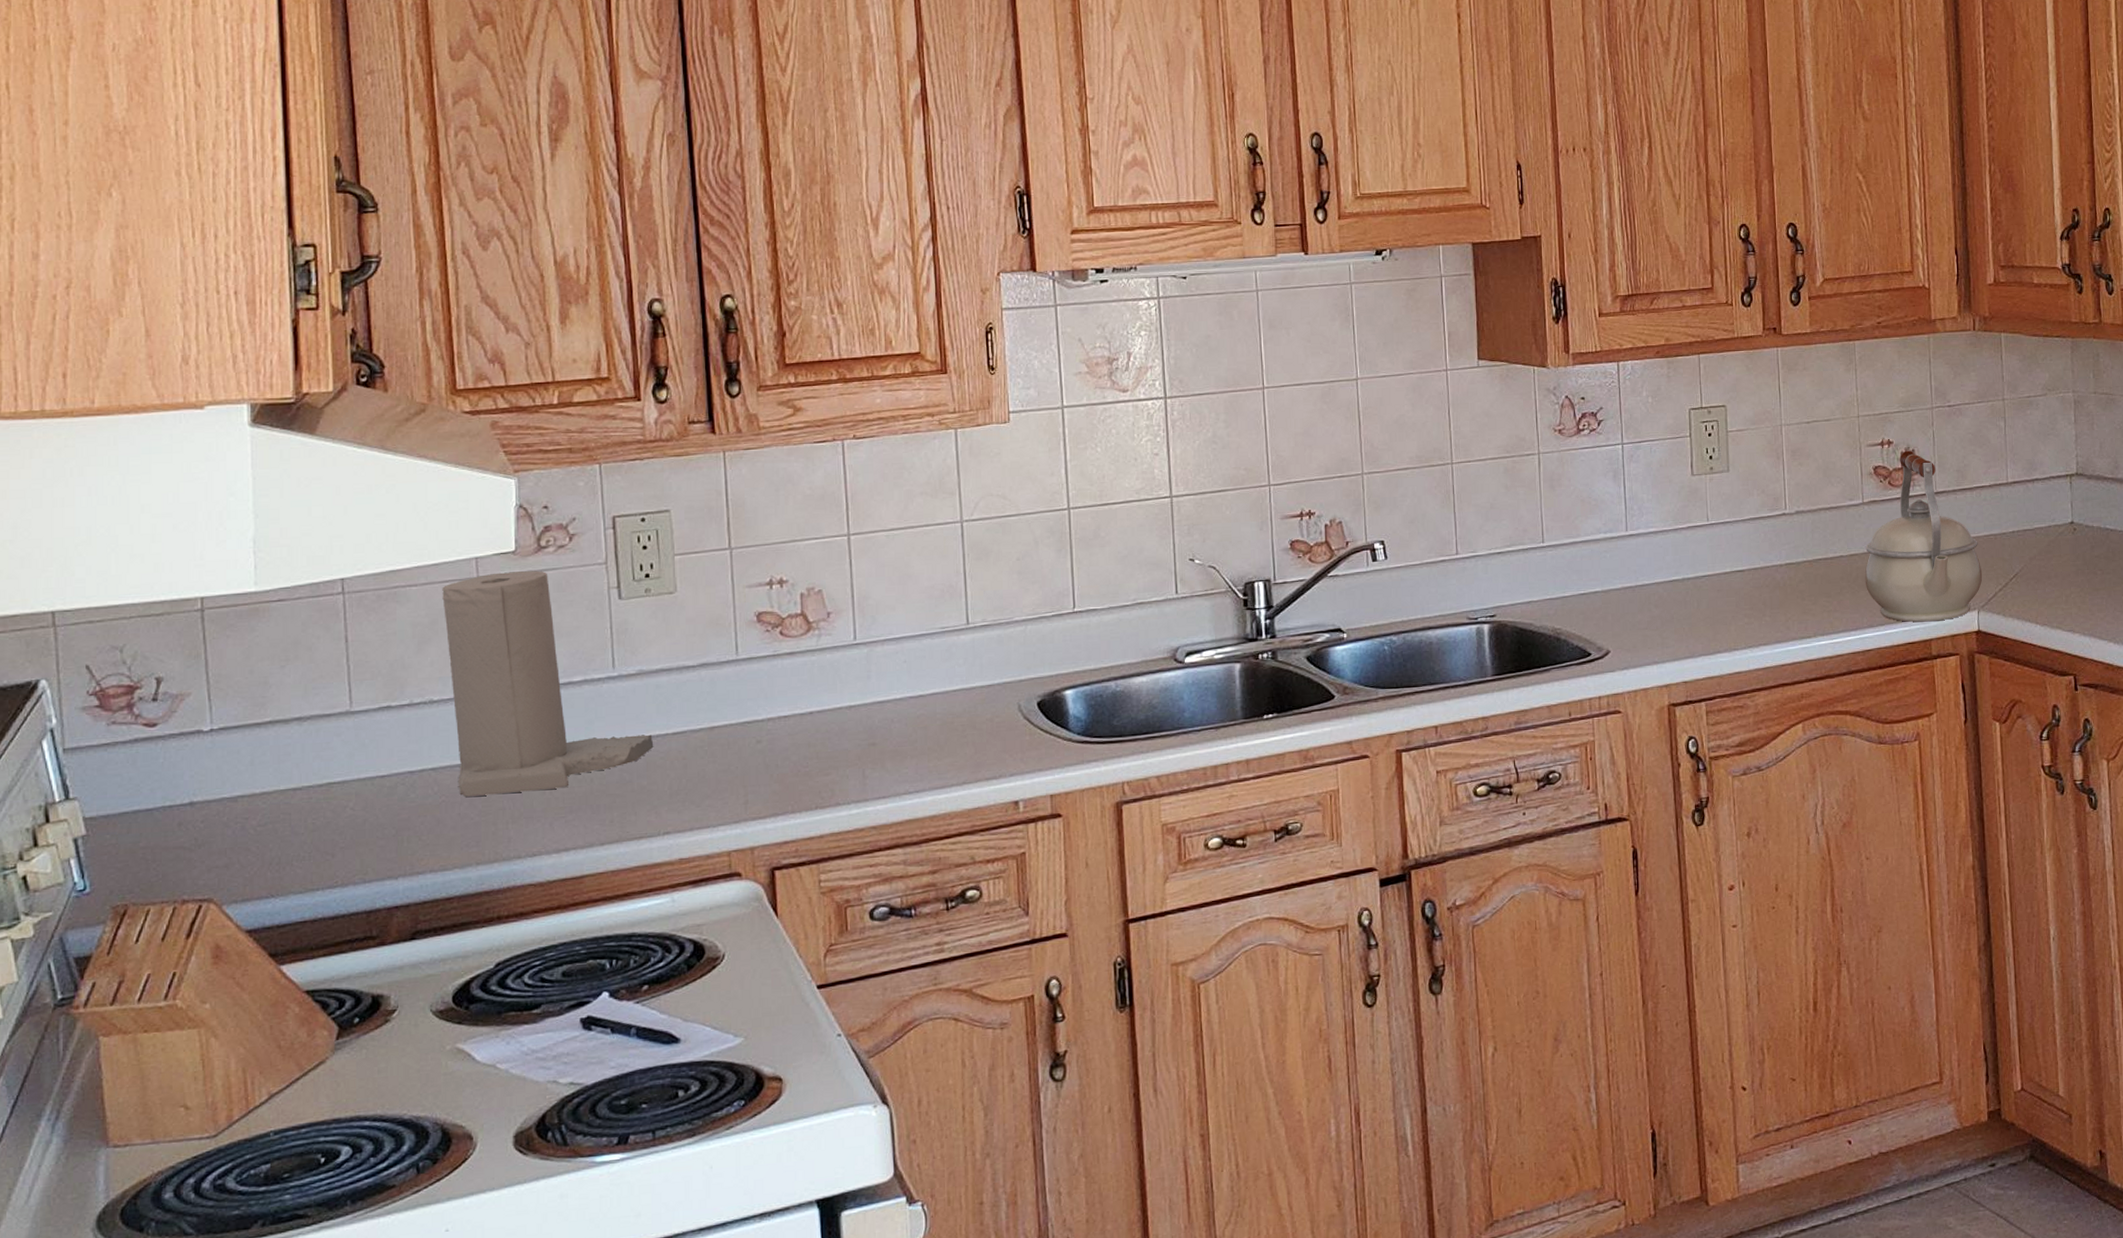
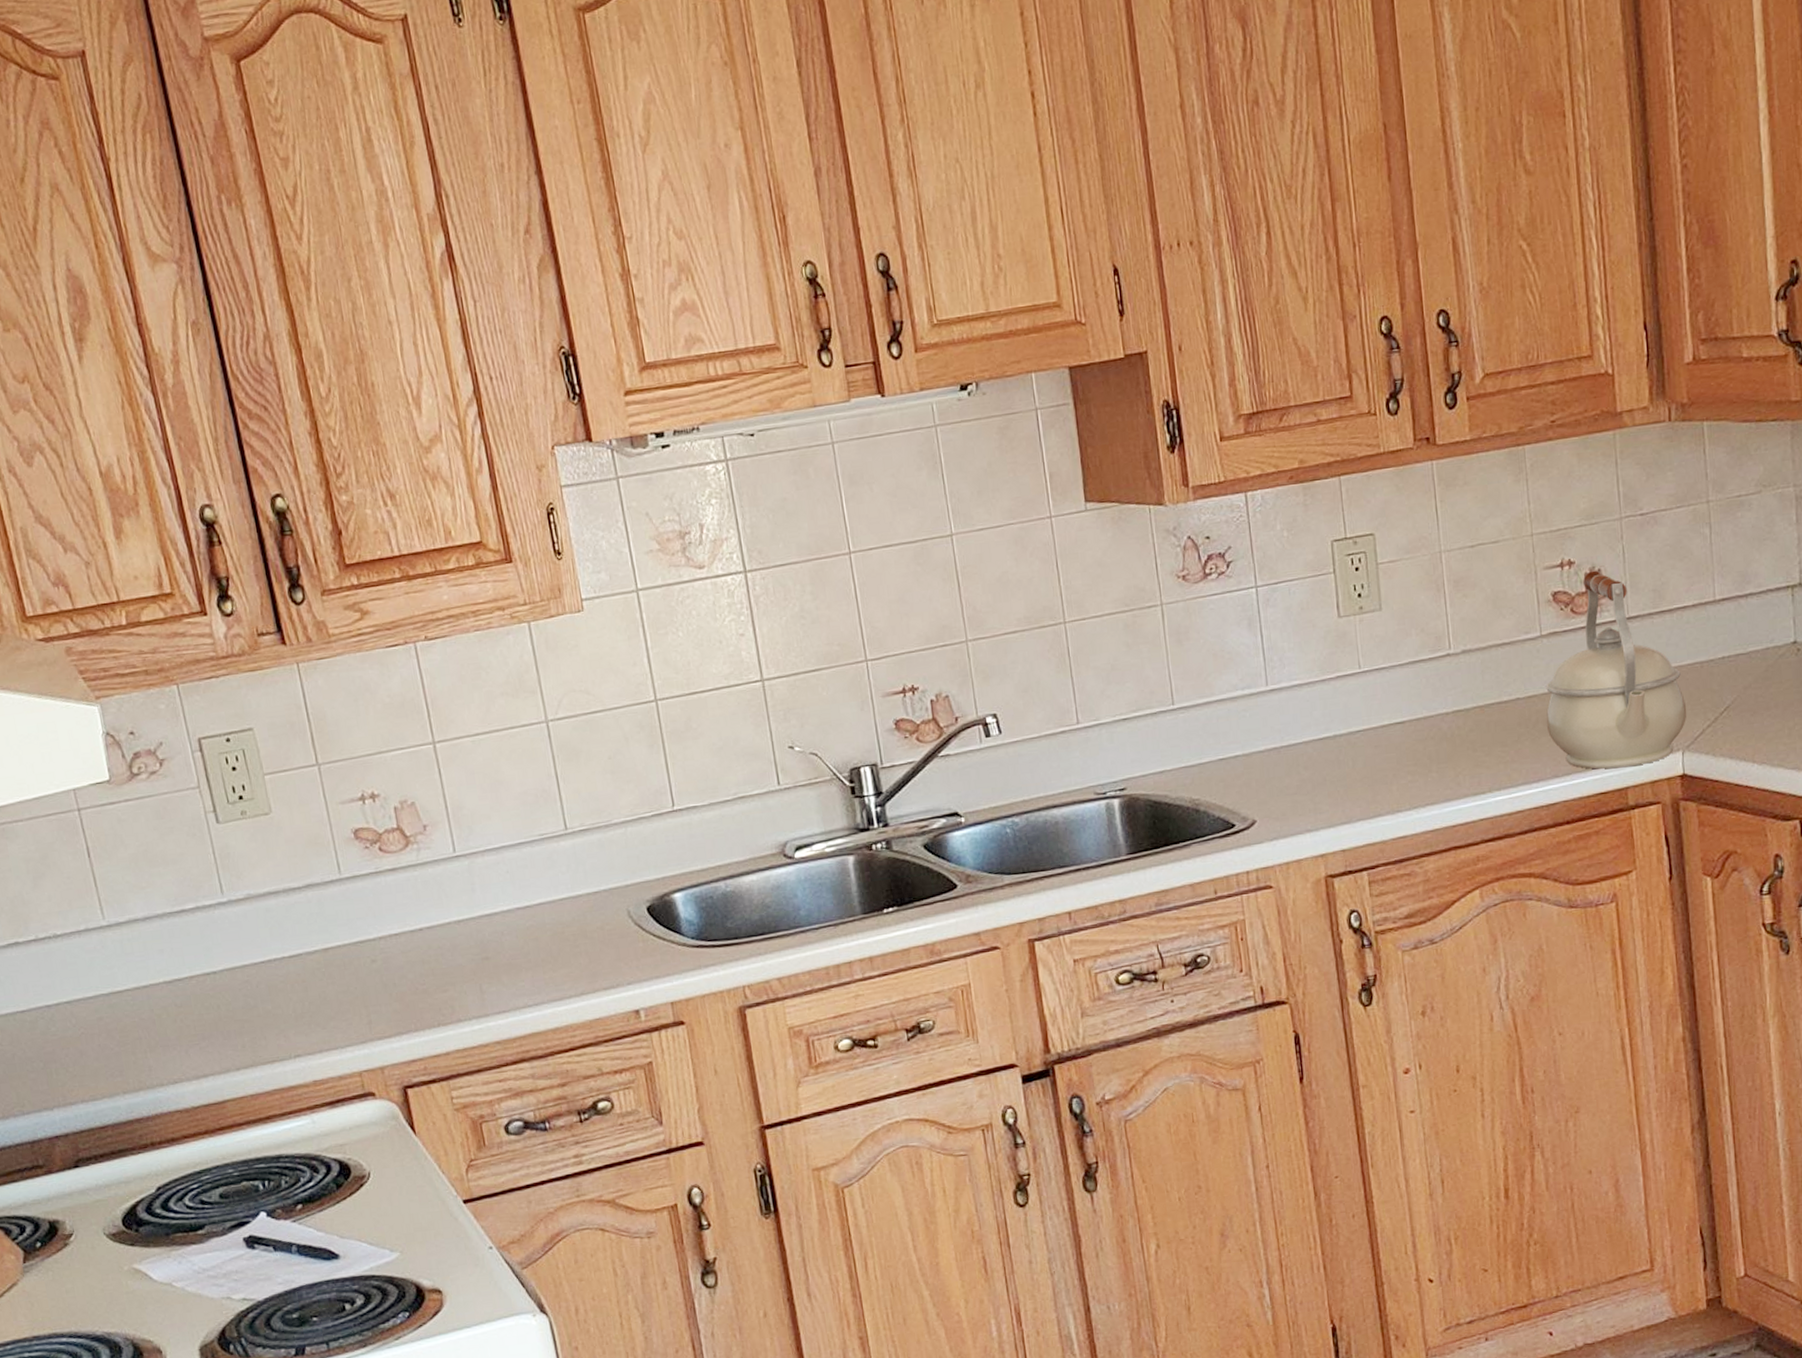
paper towel: present [442,570,654,798] -> none [47,798,273,1029]

